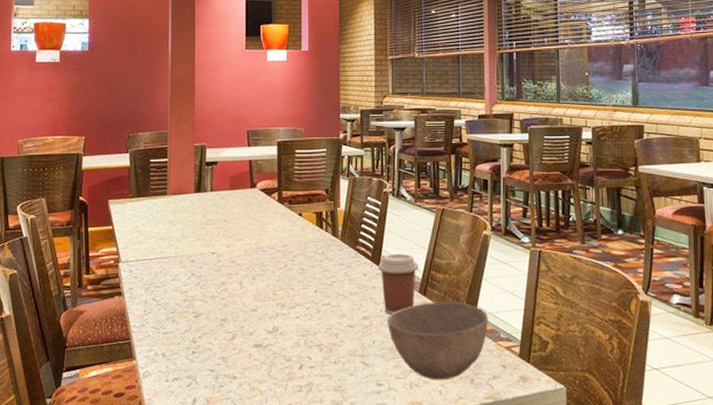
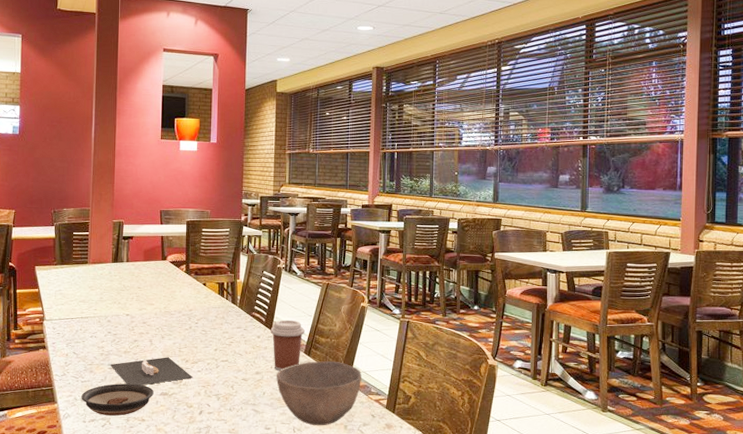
saucer: none [163,335,246,373] -> present [81,383,154,416]
architectural model: none [195,301,291,336] -> present [110,357,193,385]

